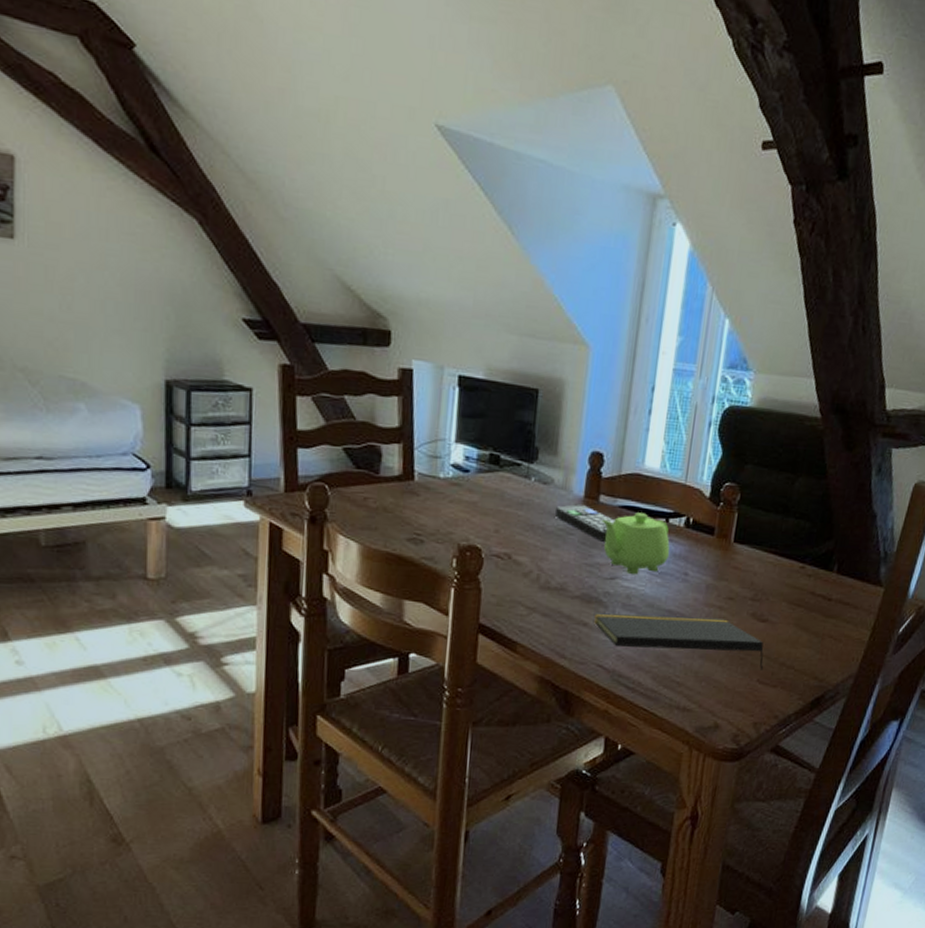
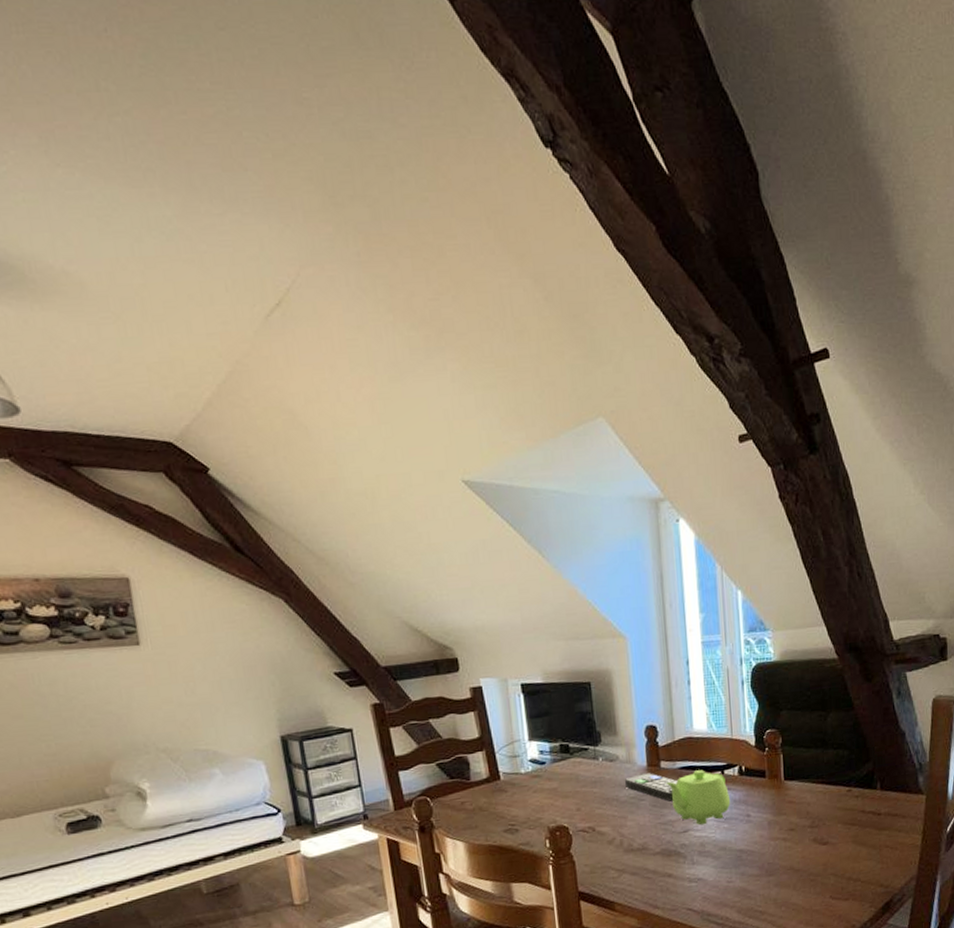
notepad: present [593,612,764,671] -> none [675,848,832,890]

